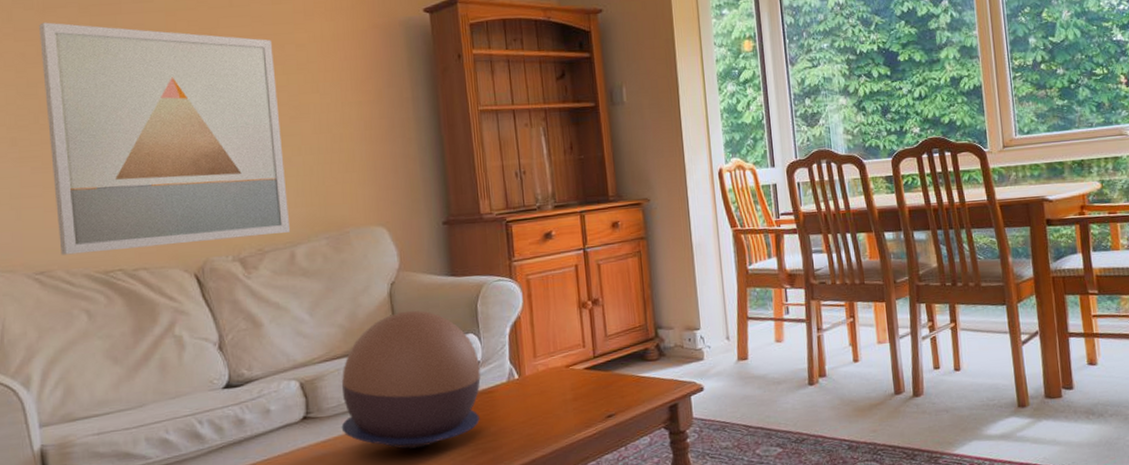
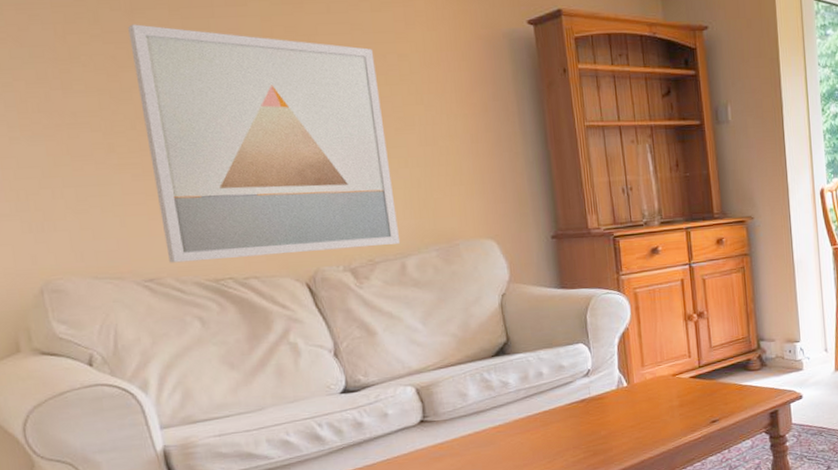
decorative bowl: present [341,310,481,449] -> none [456,321,591,451]

